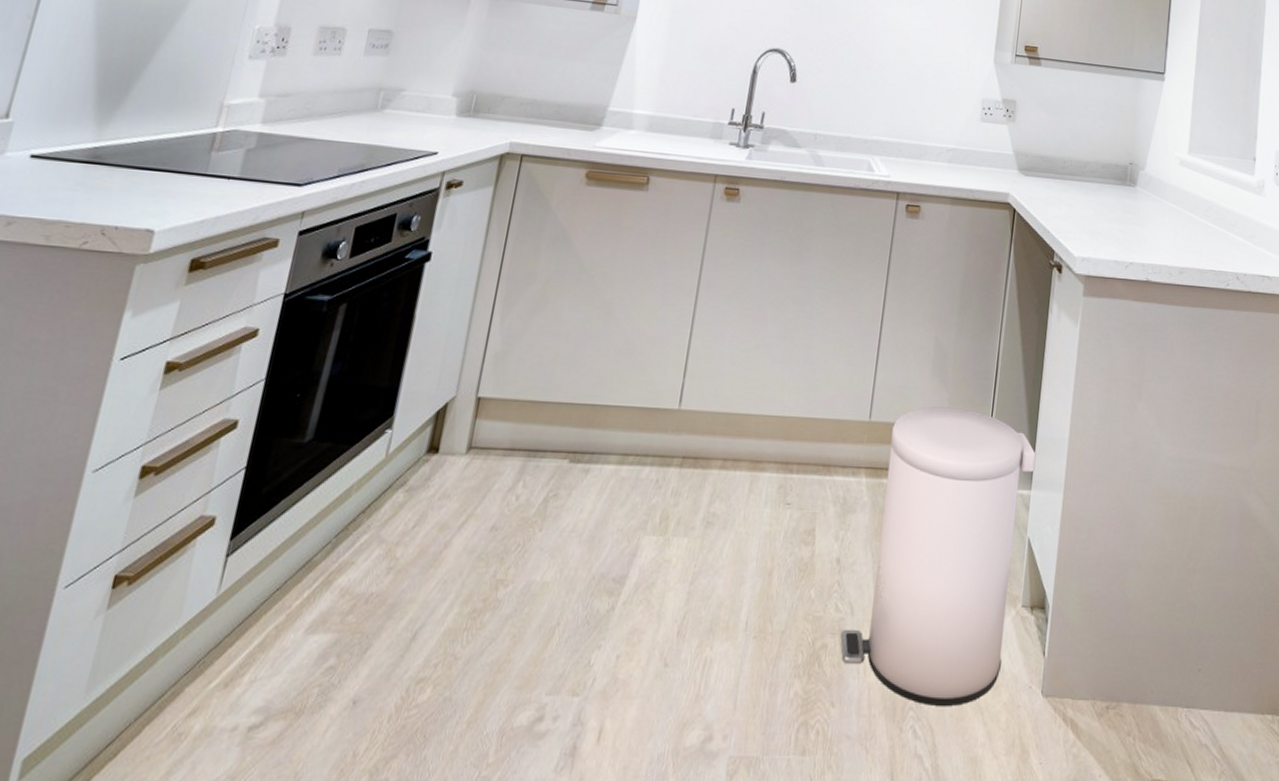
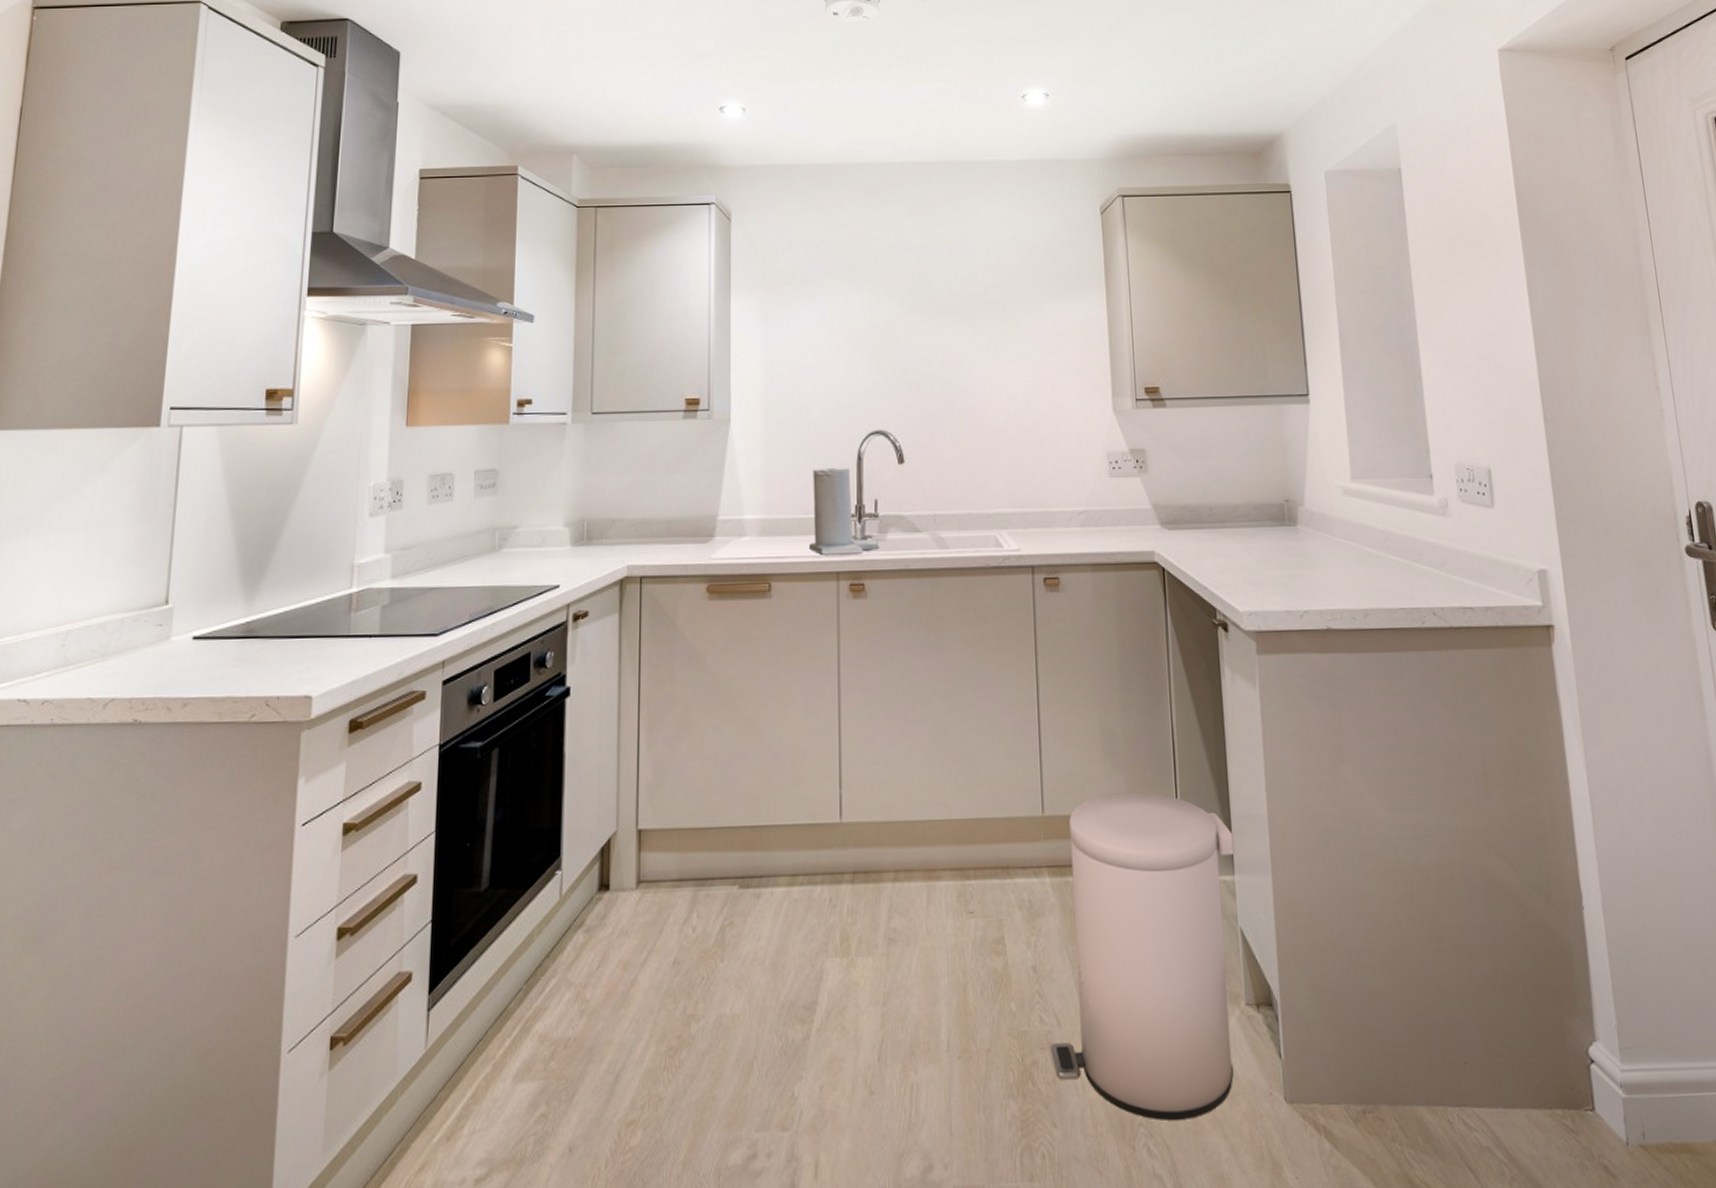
paper towel: none [691,75,759,161] -> present [808,466,878,555]

